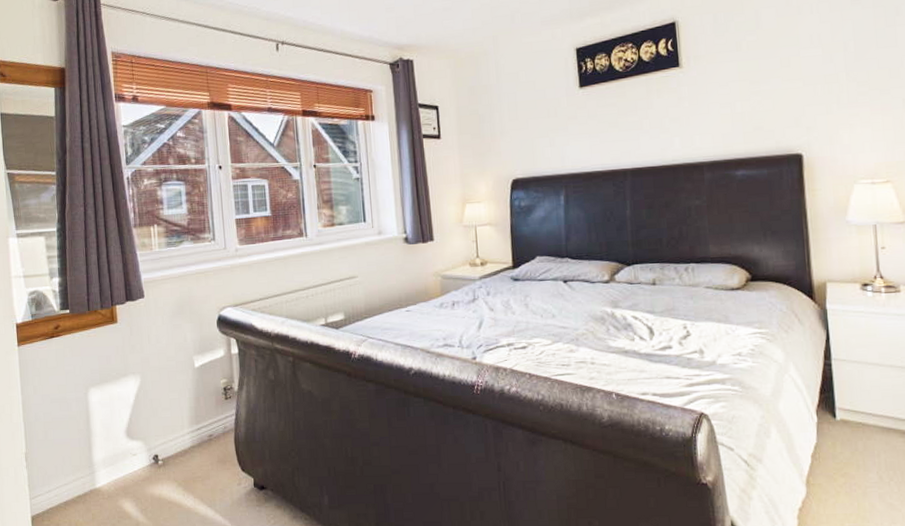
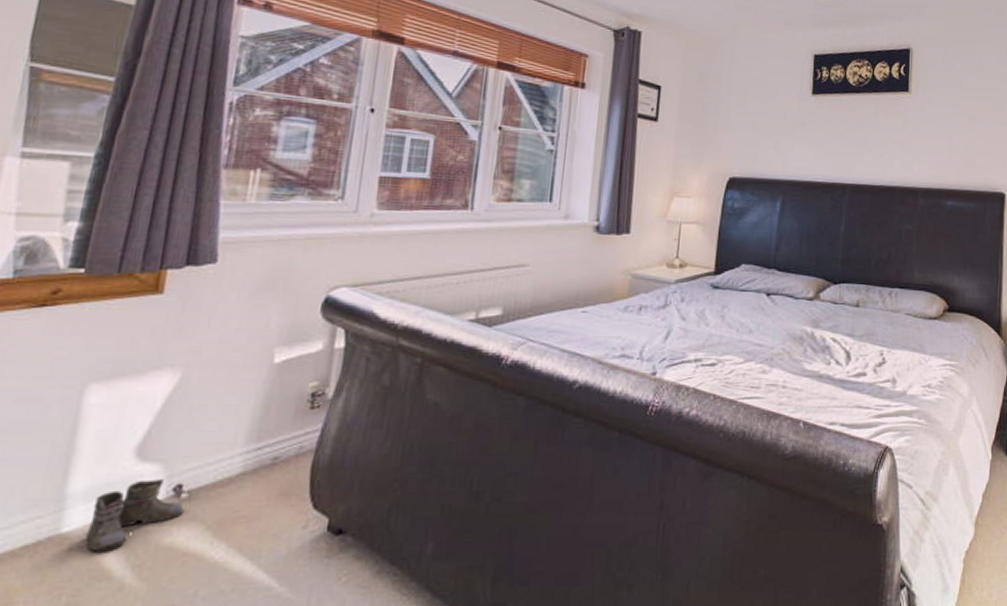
boots: none [103,452,163,500] -> present [69,479,185,552]

